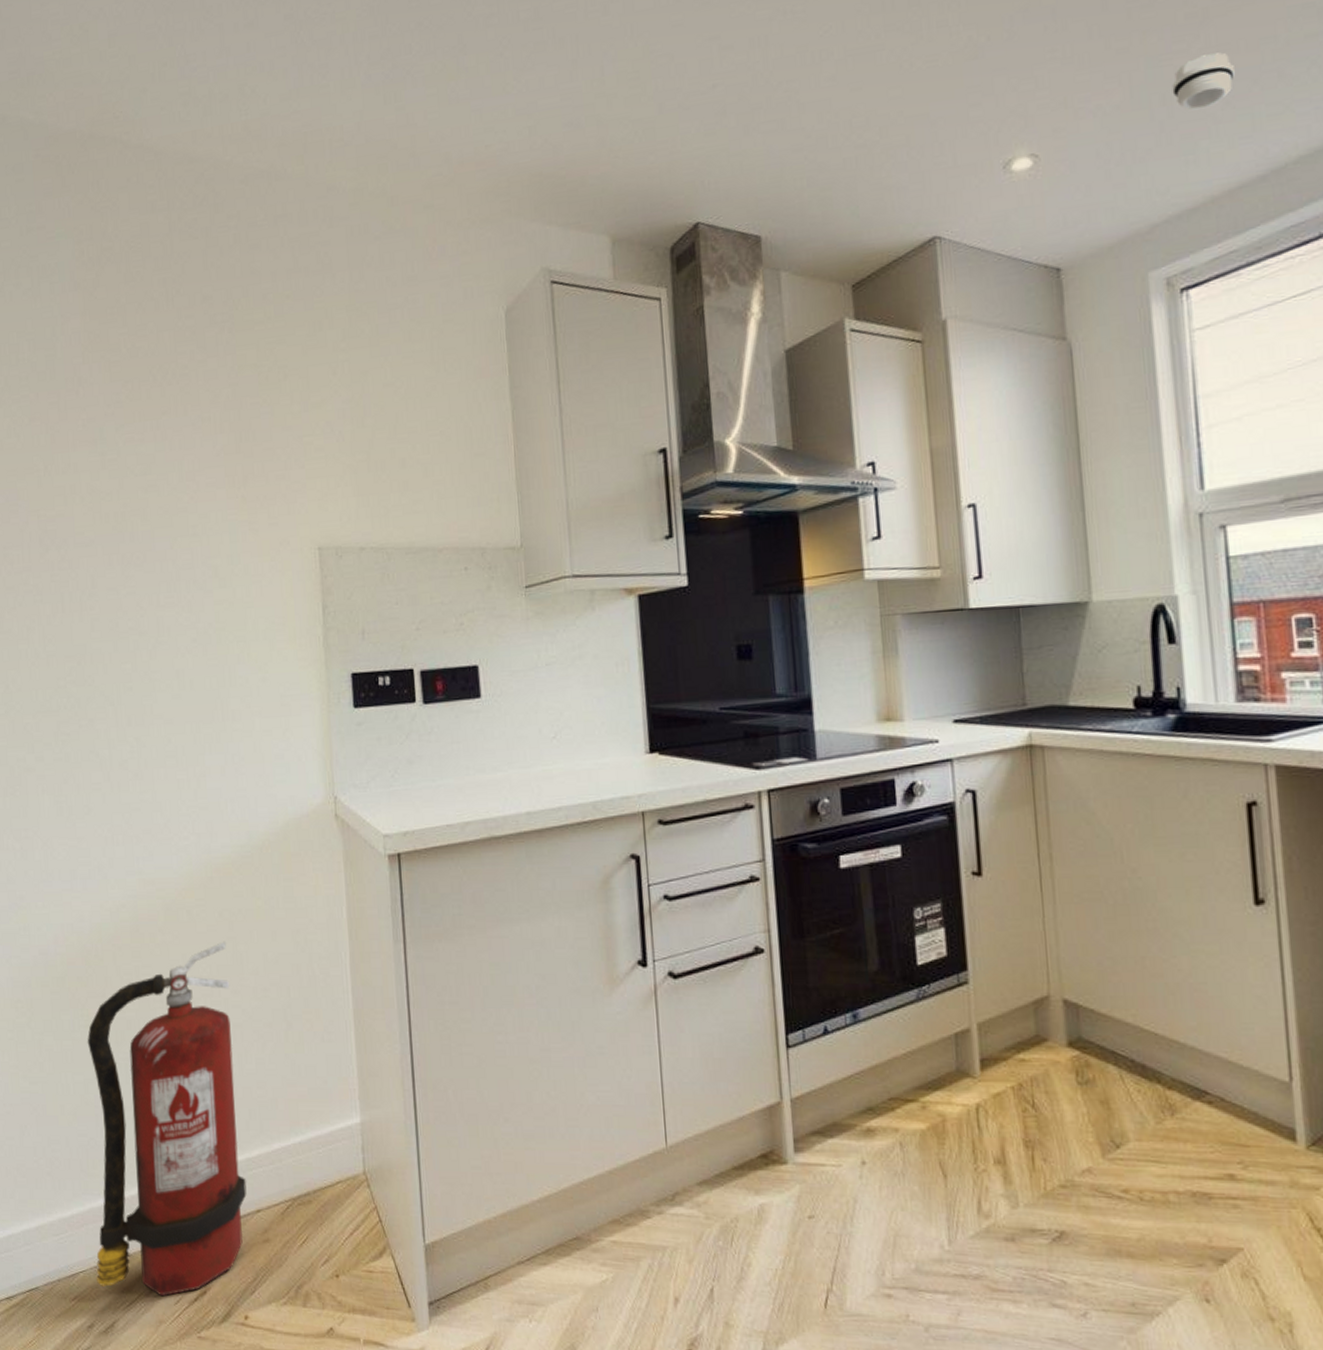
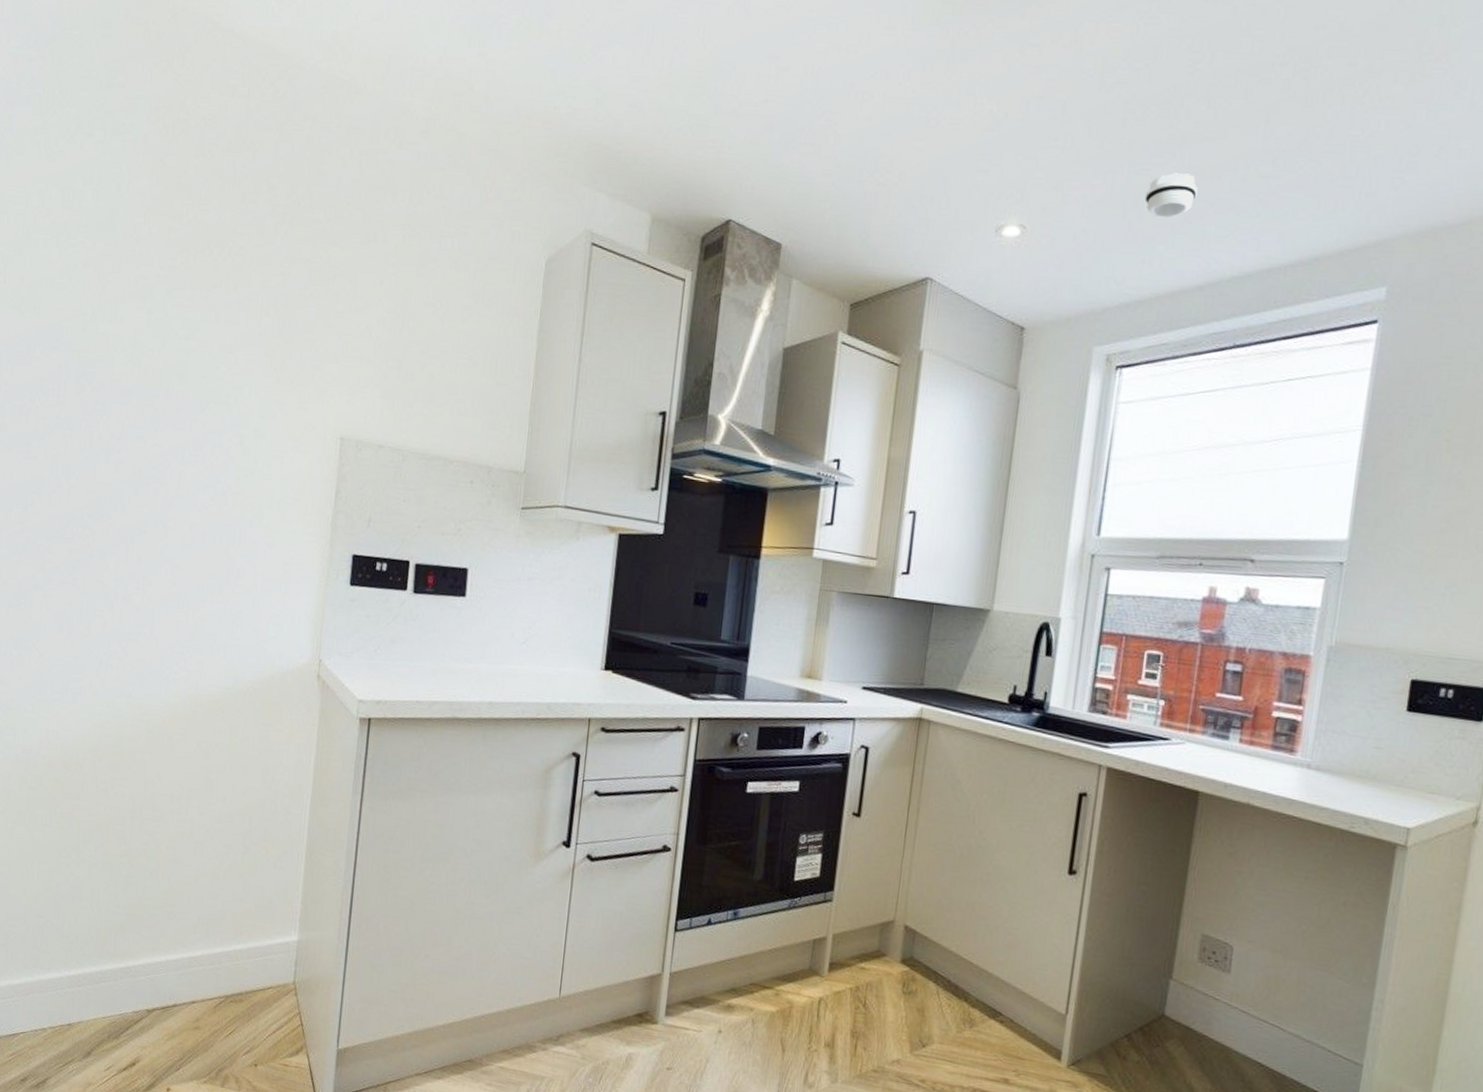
fire extinguisher: present [87,941,247,1297] -> none [35,768,200,1063]

